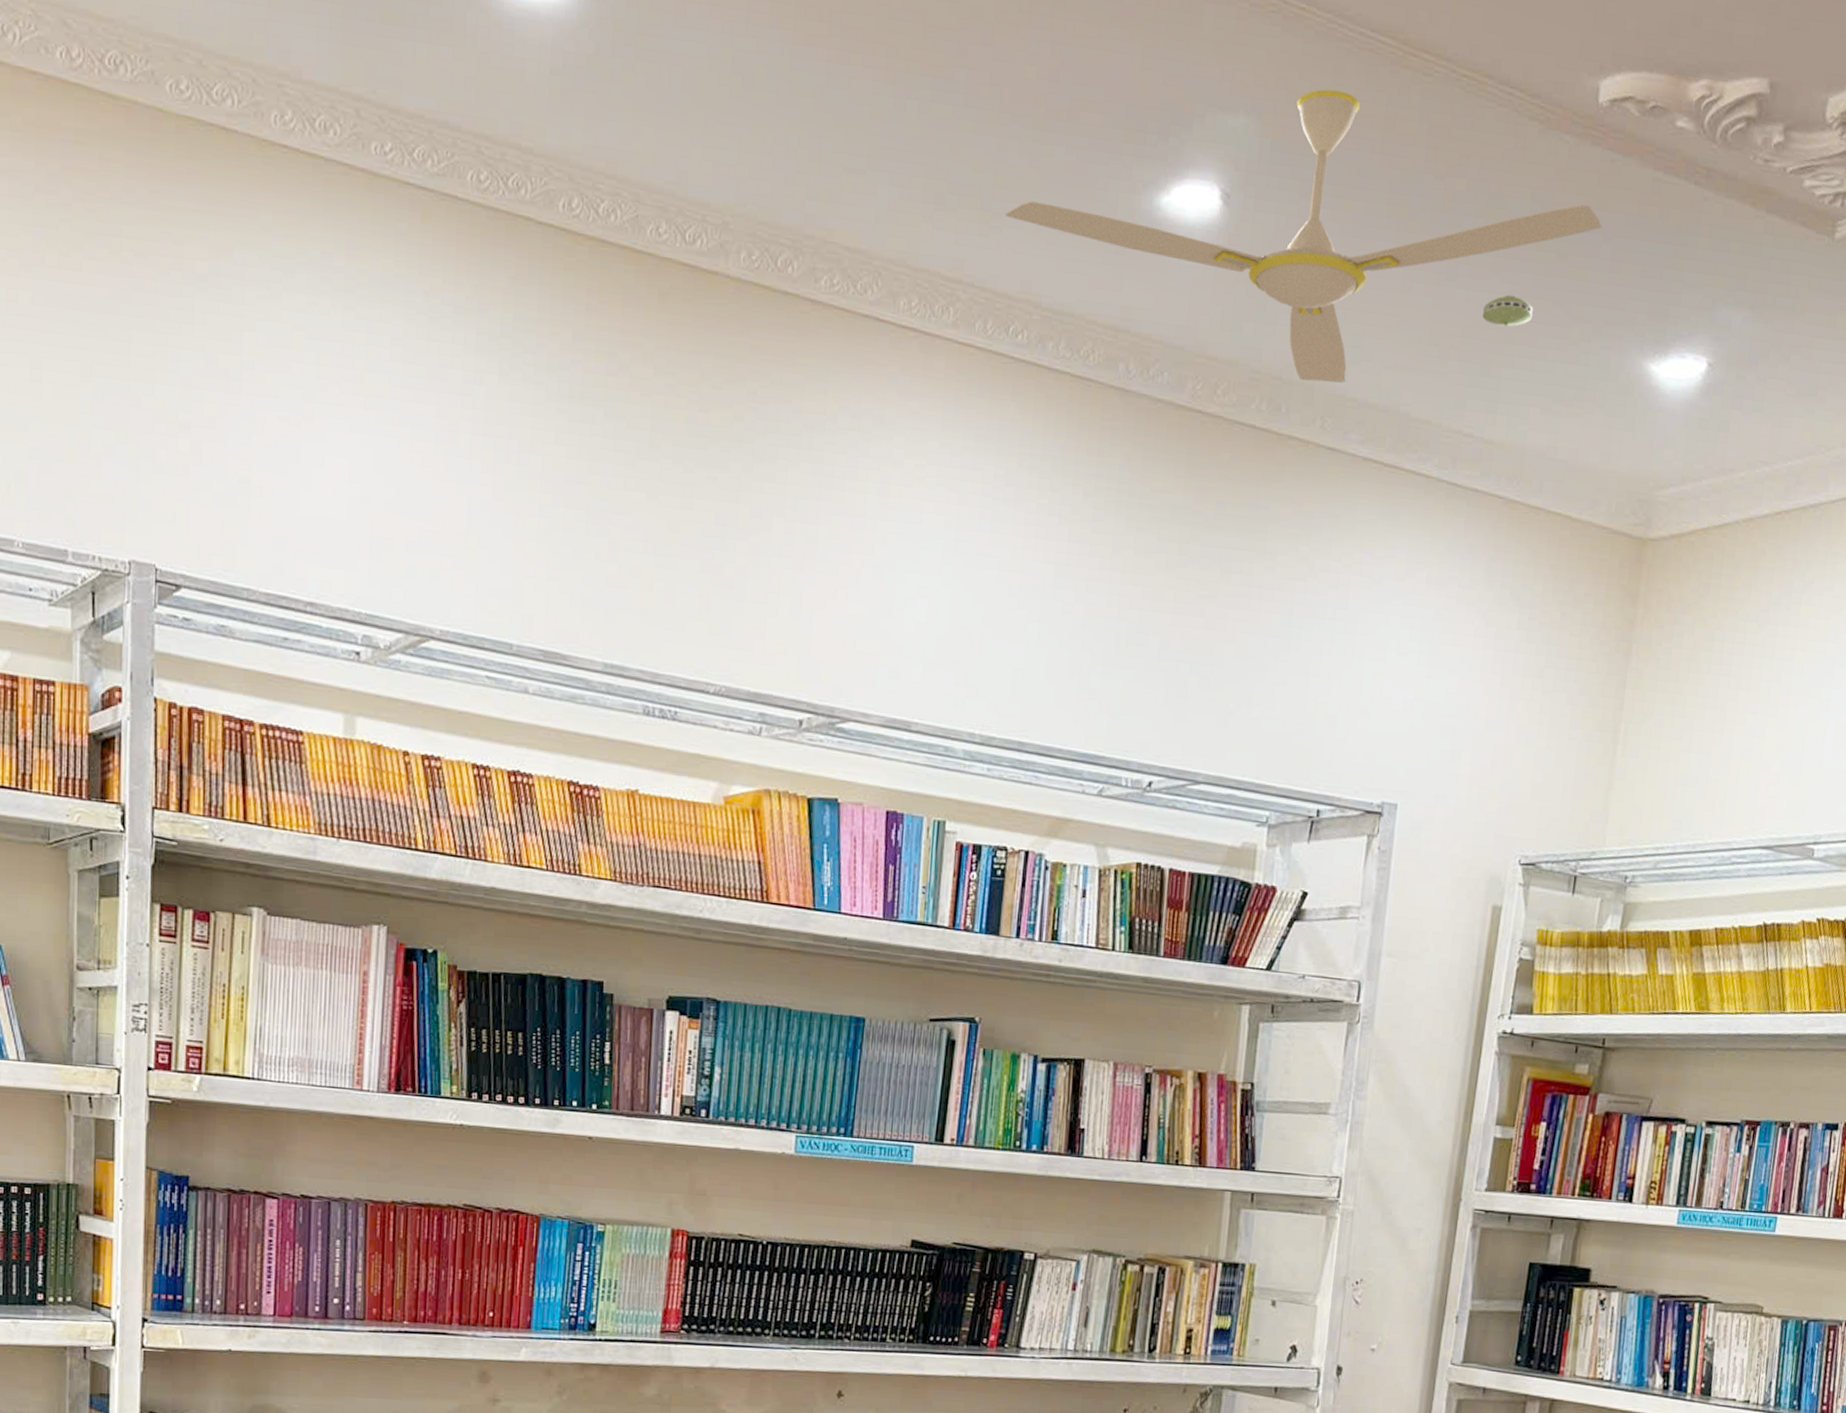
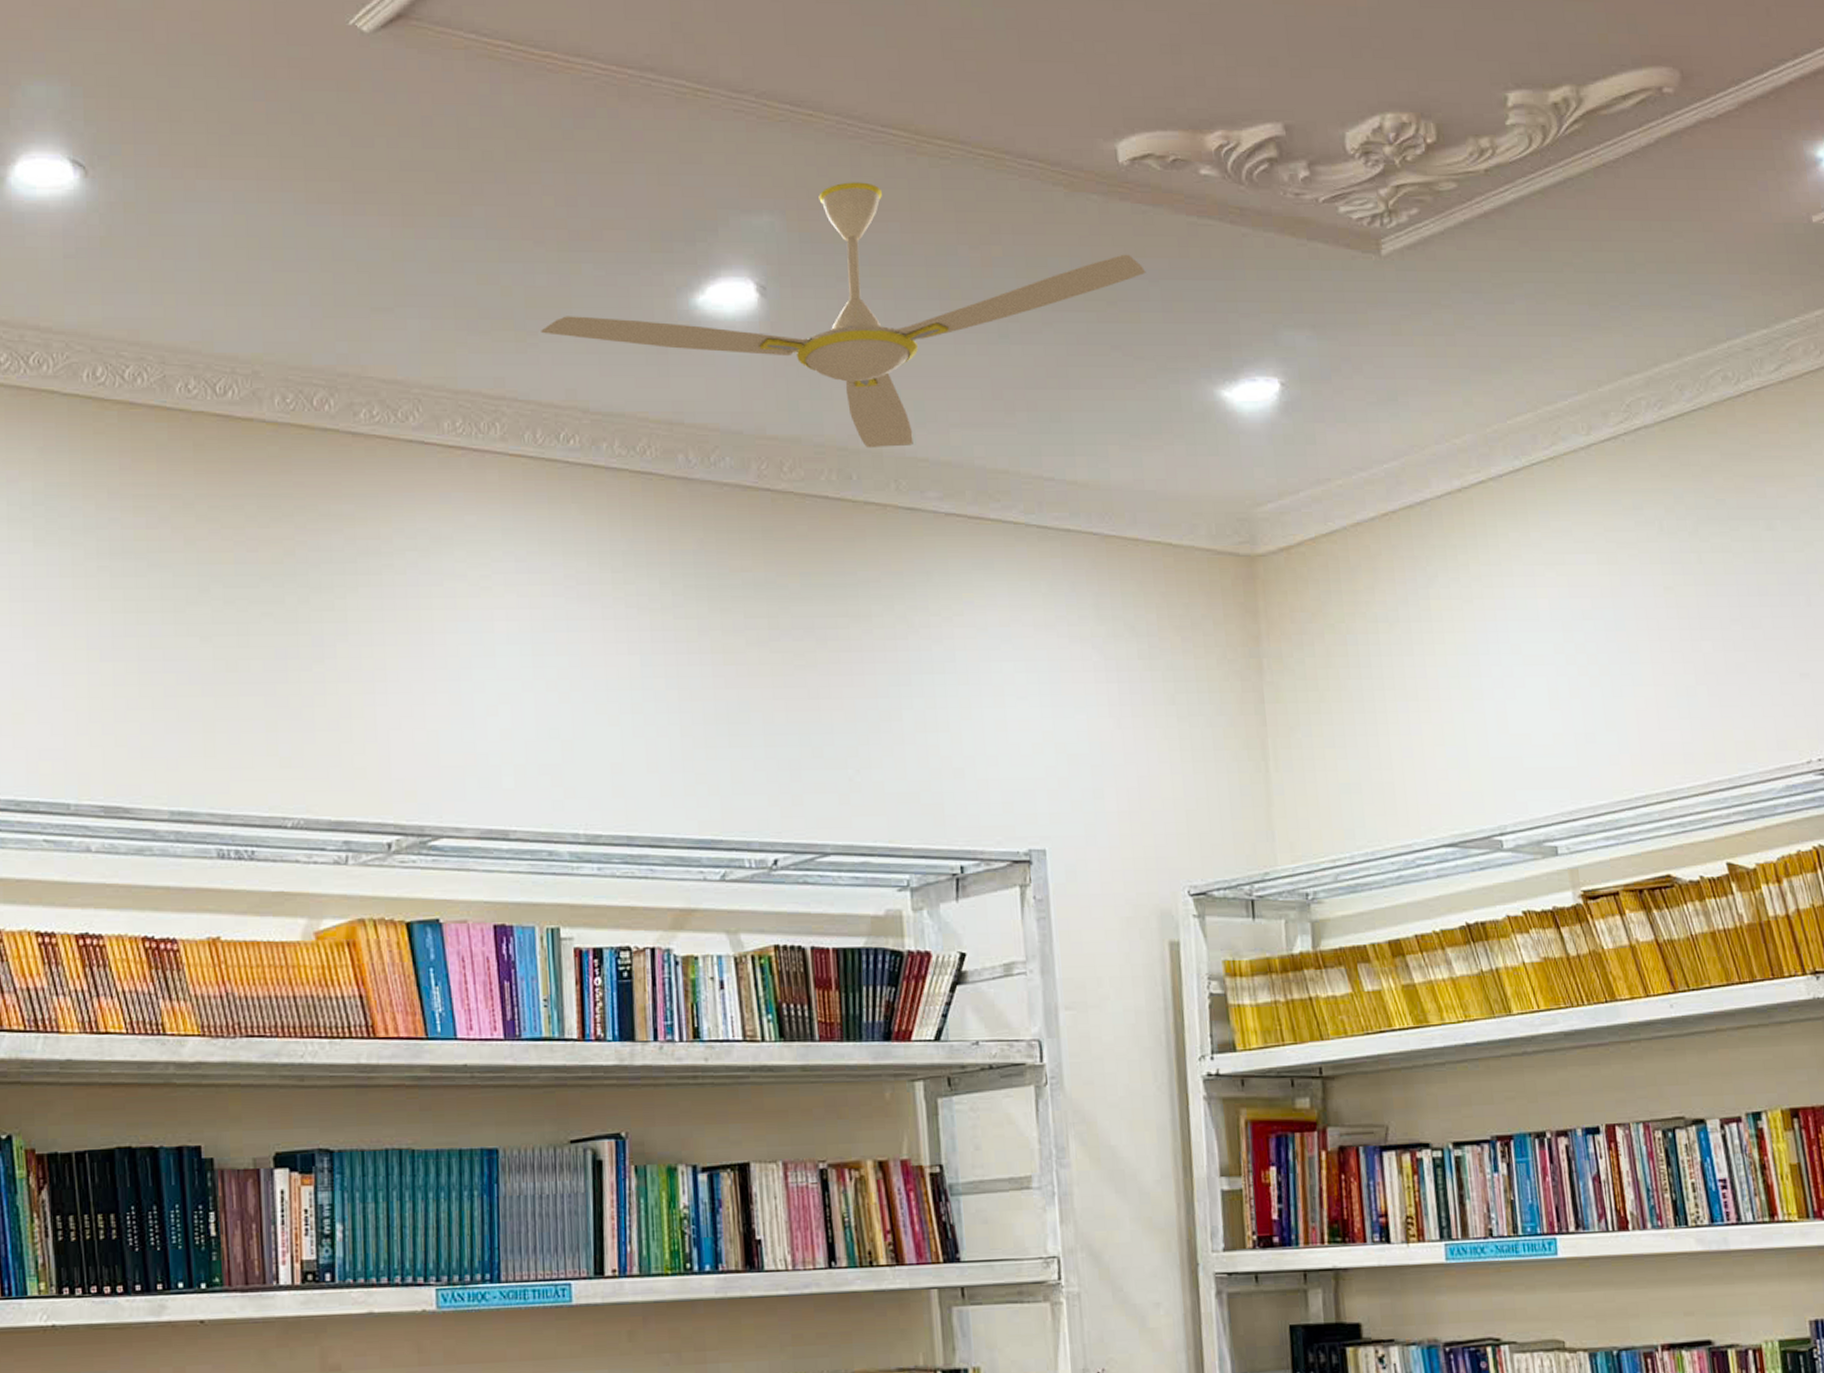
smoke detector: present [1482,294,1534,327] -> none [1041,344,1093,374]

